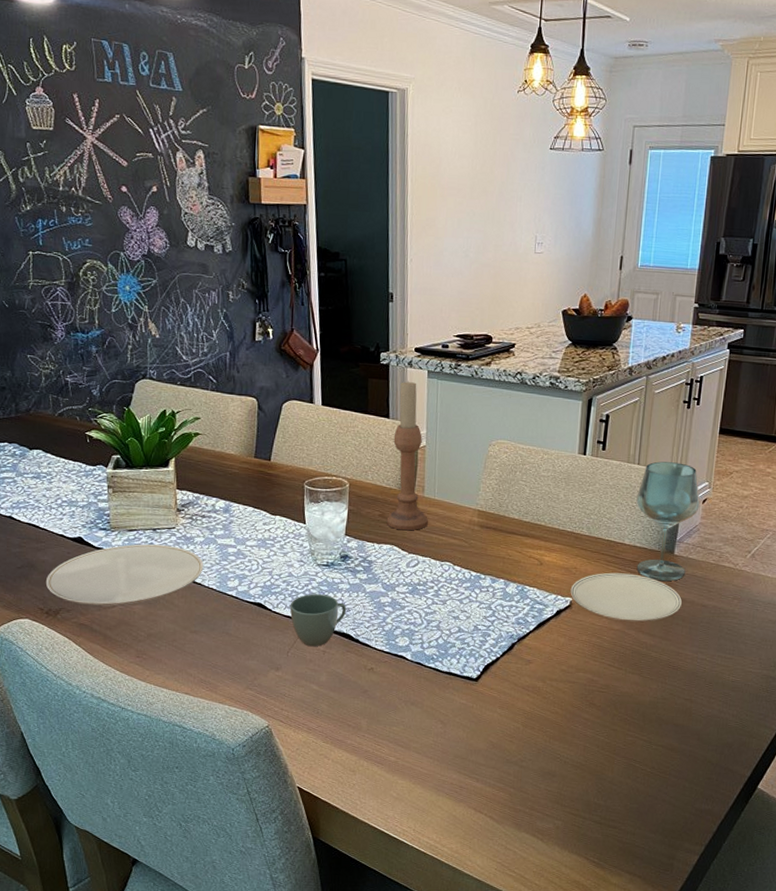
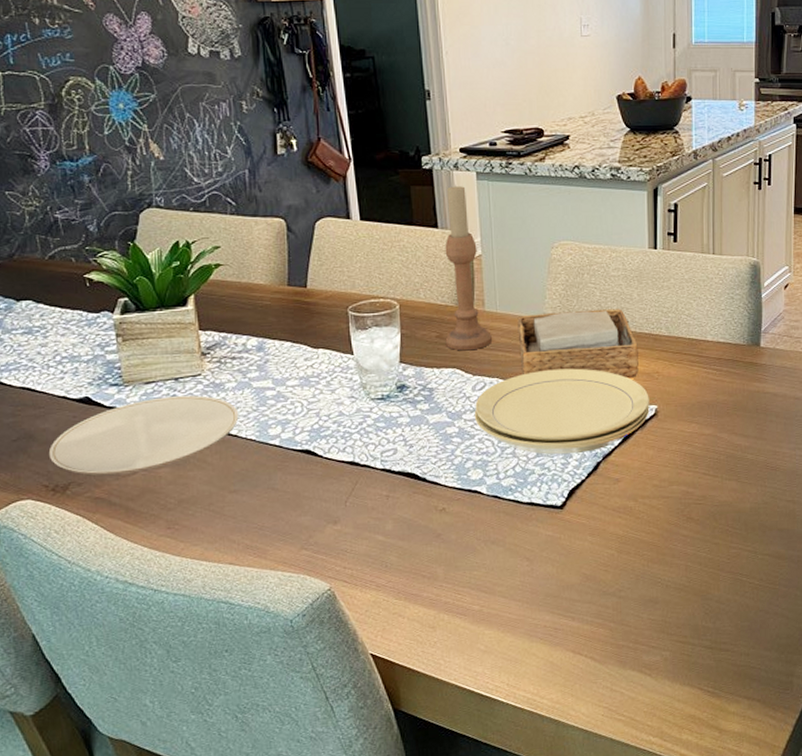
cup: present [289,594,347,647] -> none [343,432,410,493]
plate: none [406,555,566,634] -> present [474,368,650,455]
napkin holder: none [451,504,560,570] -> present [517,309,639,378]
plate: present [570,572,682,622] -> none [654,372,773,424]
wine glass: present [636,461,700,582] -> none [715,248,781,377]

